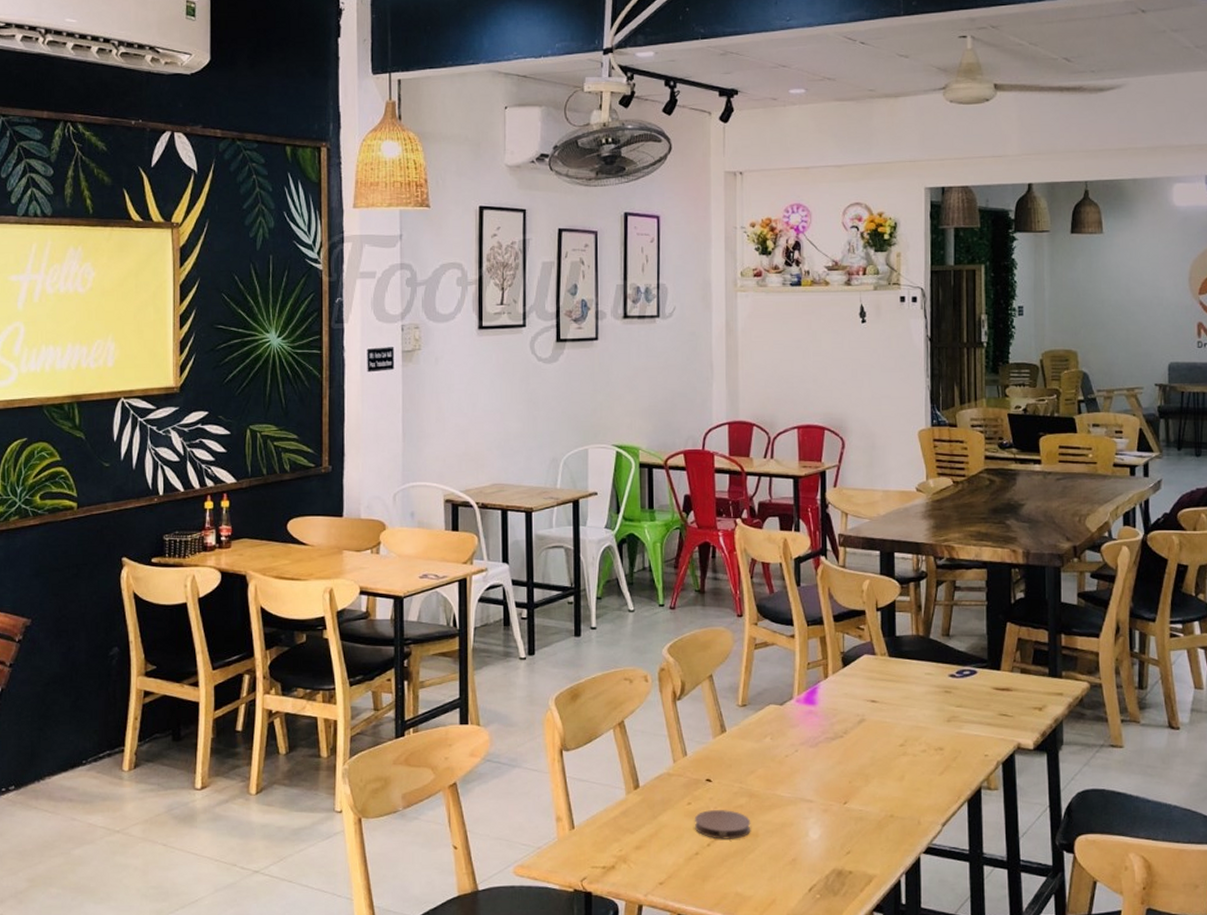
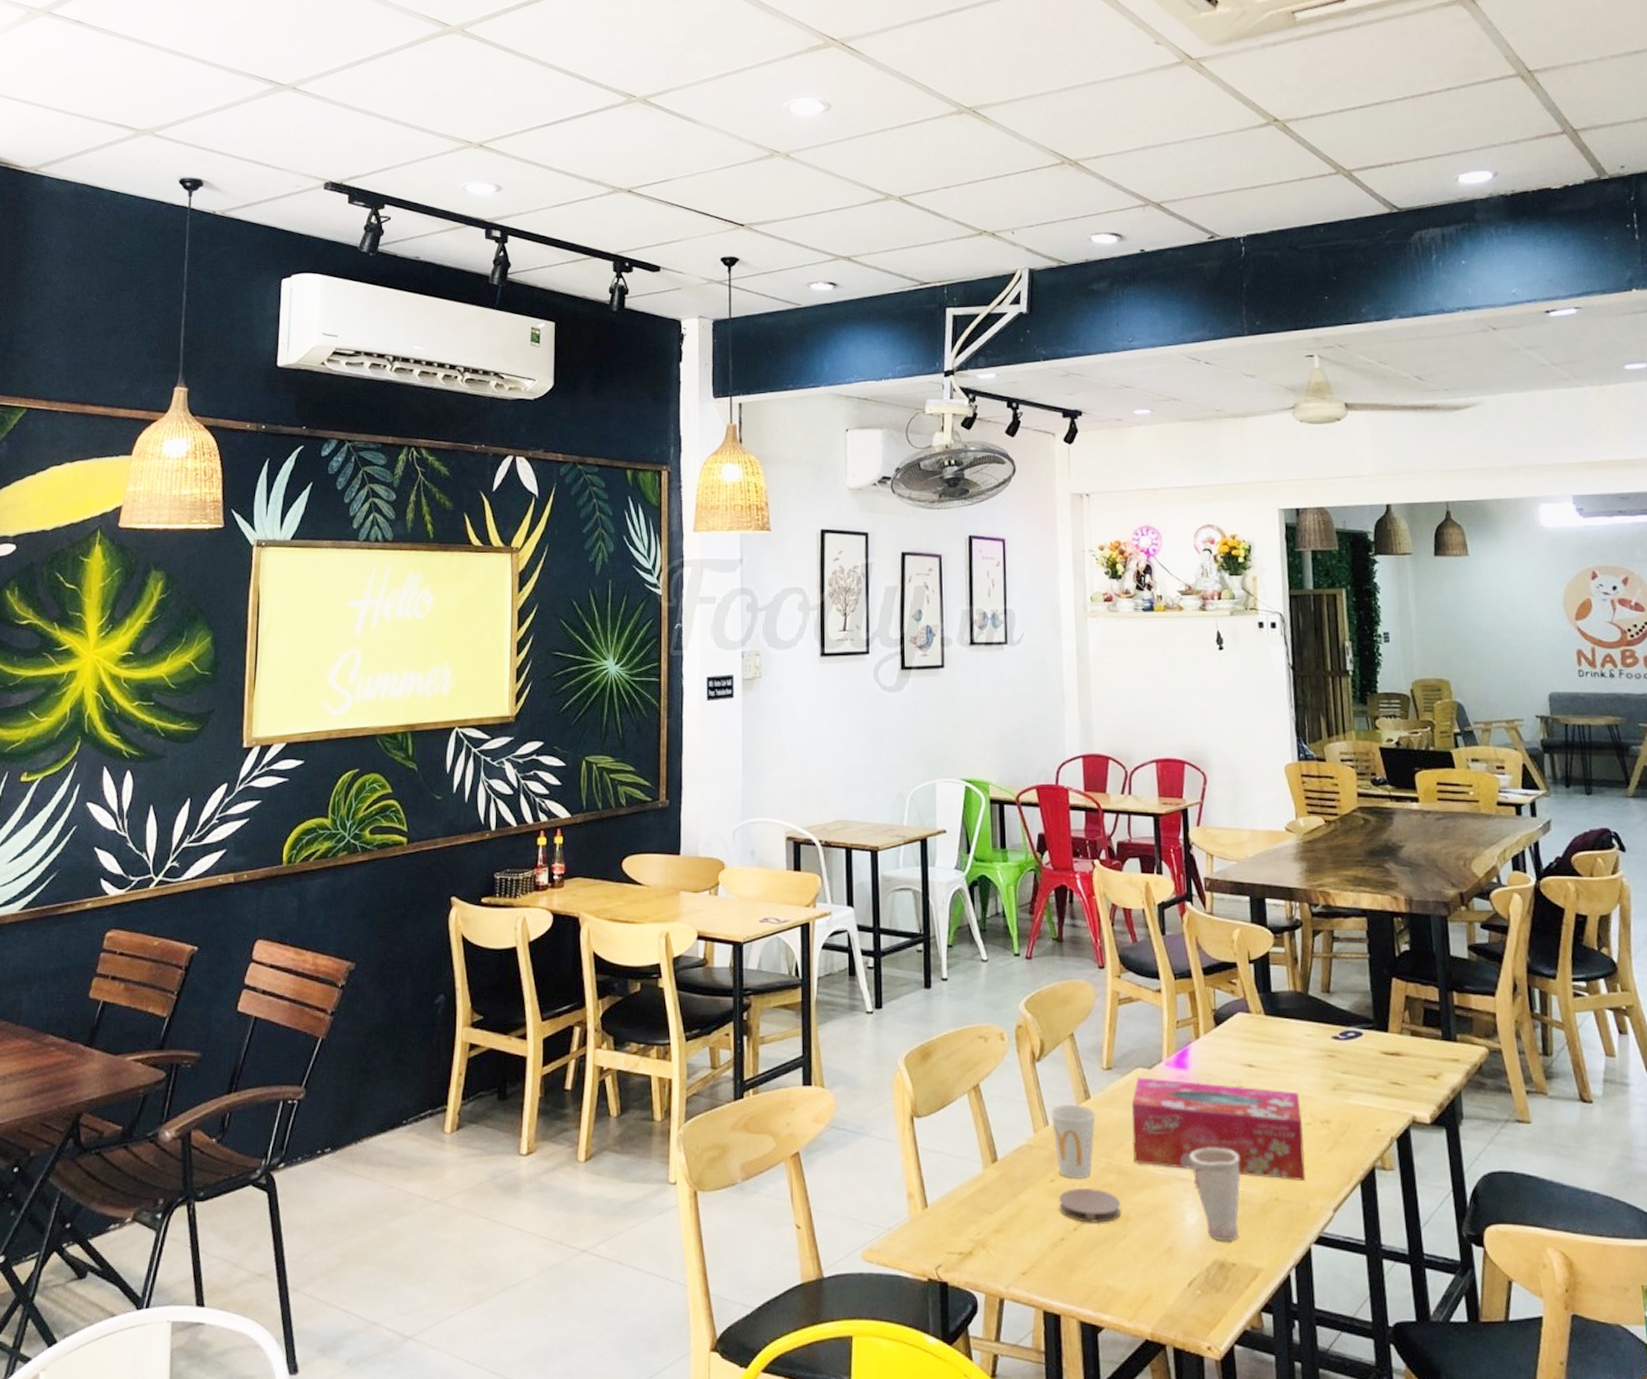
cup: none [689,737,730,802] -> present [1050,1104,1096,1179]
tissue box: none [763,713,919,800] -> present [1131,1077,1306,1181]
cup: none [815,773,860,852] -> present [1190,1148,1241,1241]

